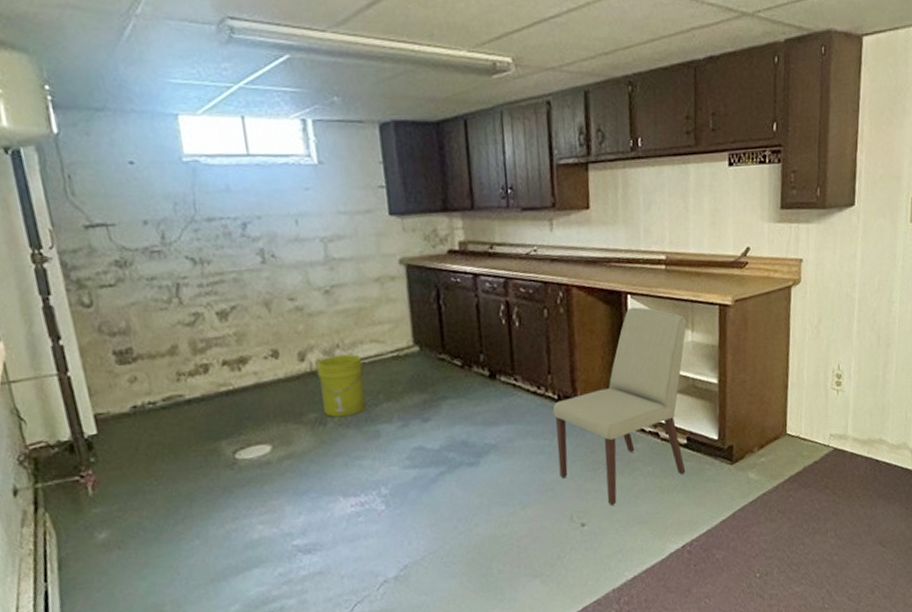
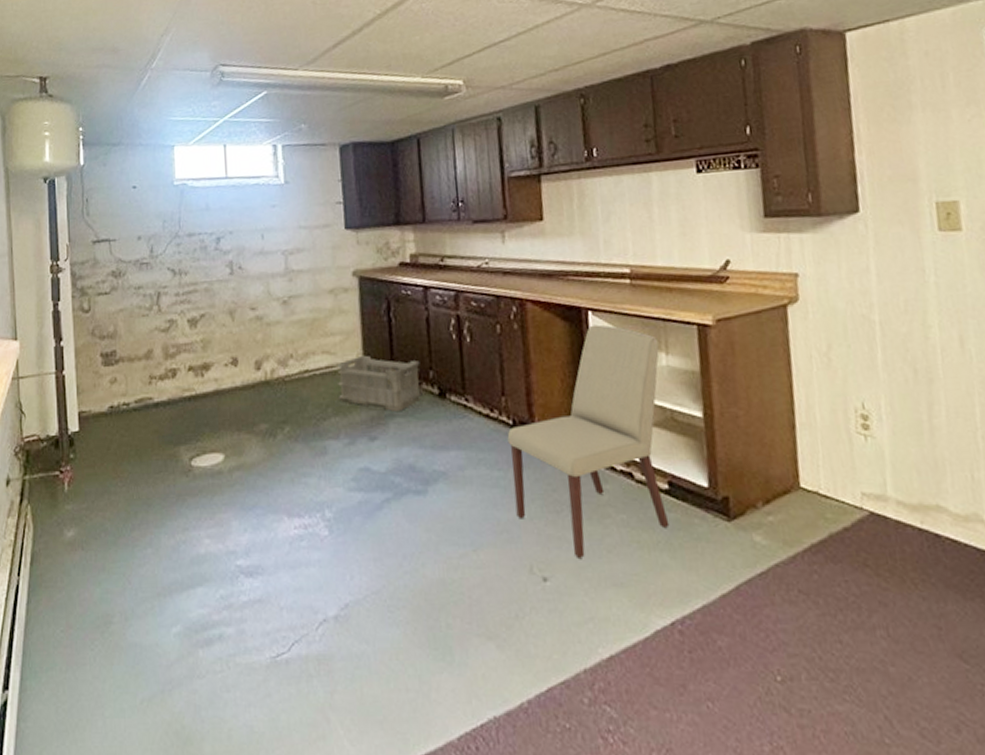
bucket: present [317,354,367,418] -> none [271,364,315,430]
plastic crate: none [386,342,473,394] -> present [337,355,422,411]

